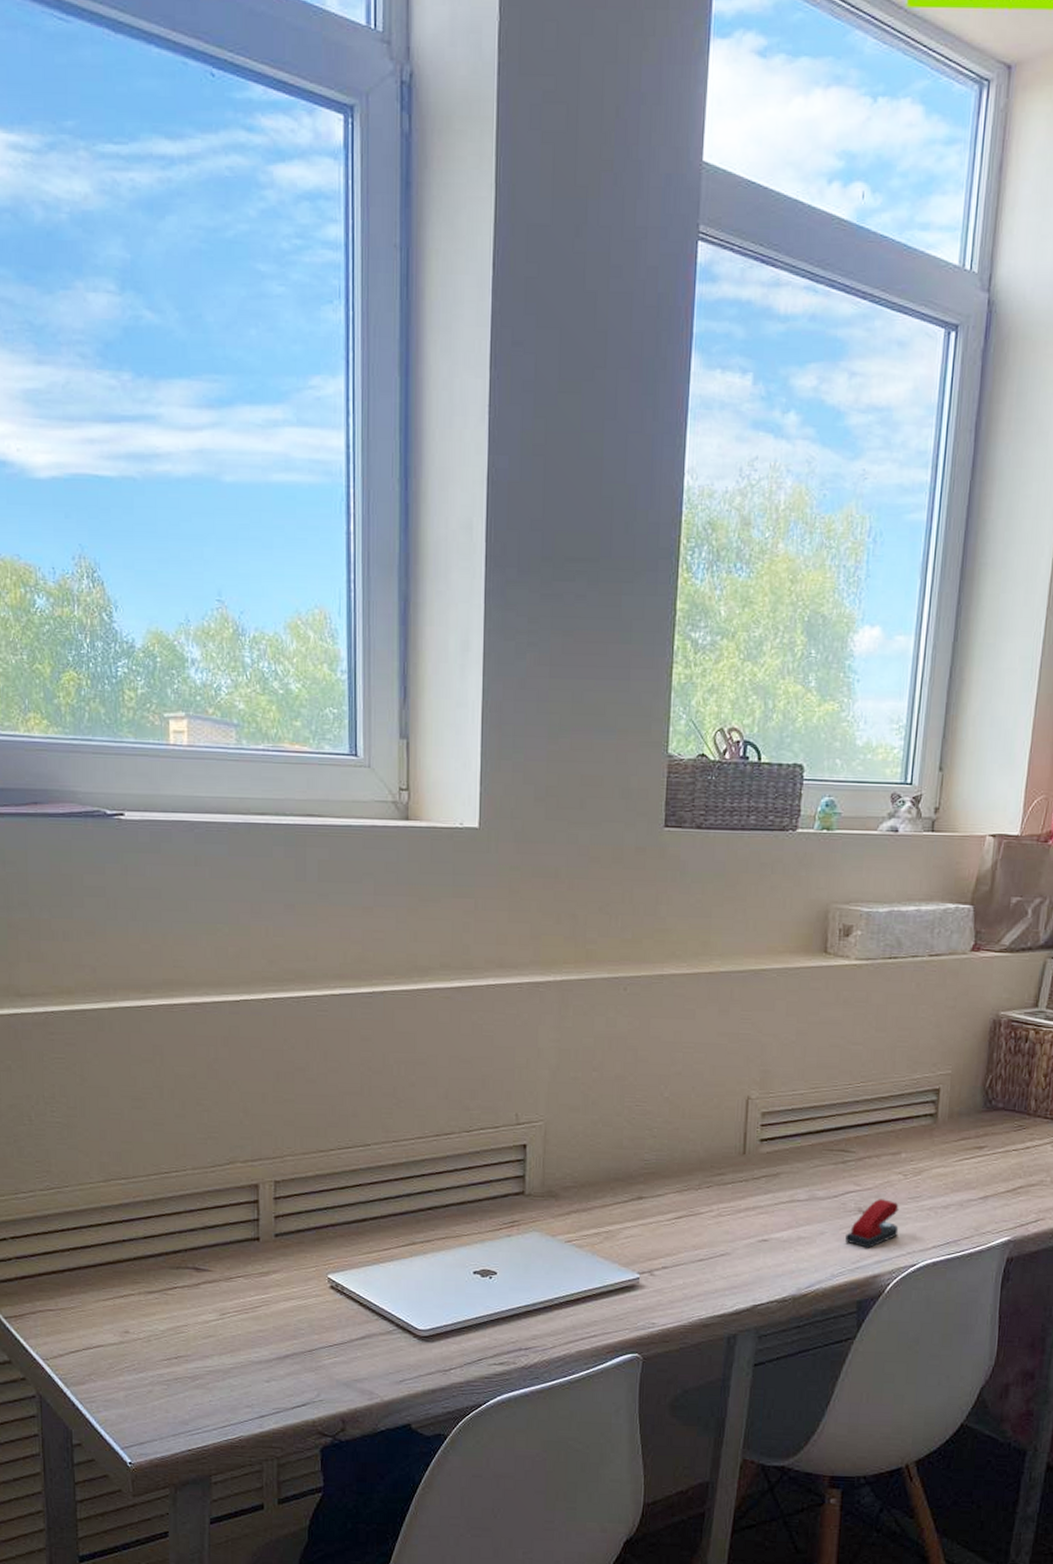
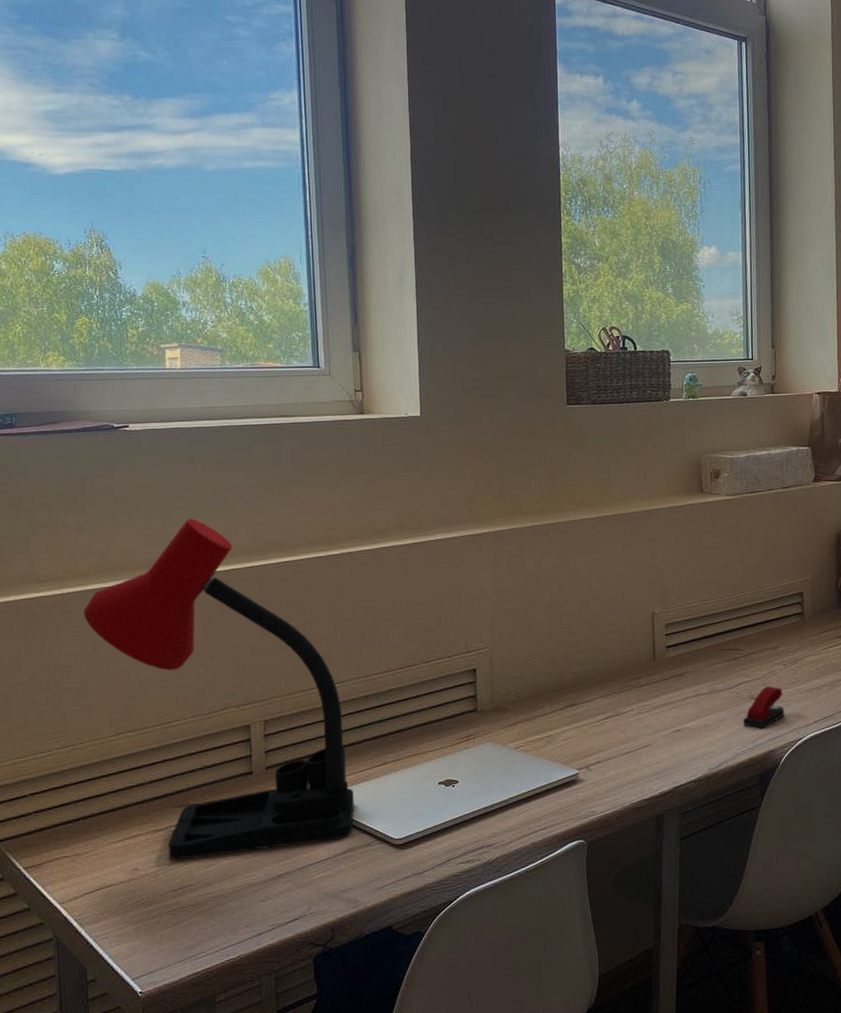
desk lamp: none [70,933,374,1327] -> present [84,518,354,861]

